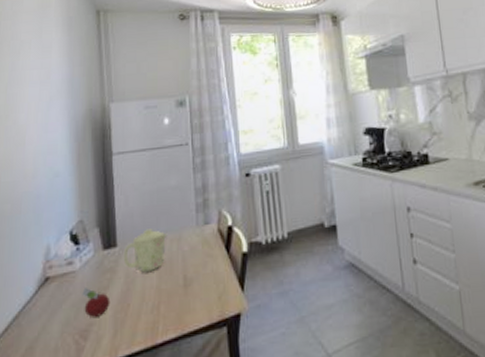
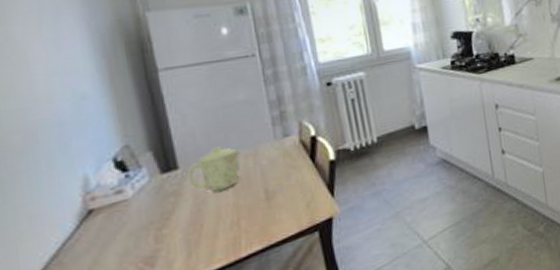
fruit: present [82,286,111,317] -> none [140,213,179,244]

